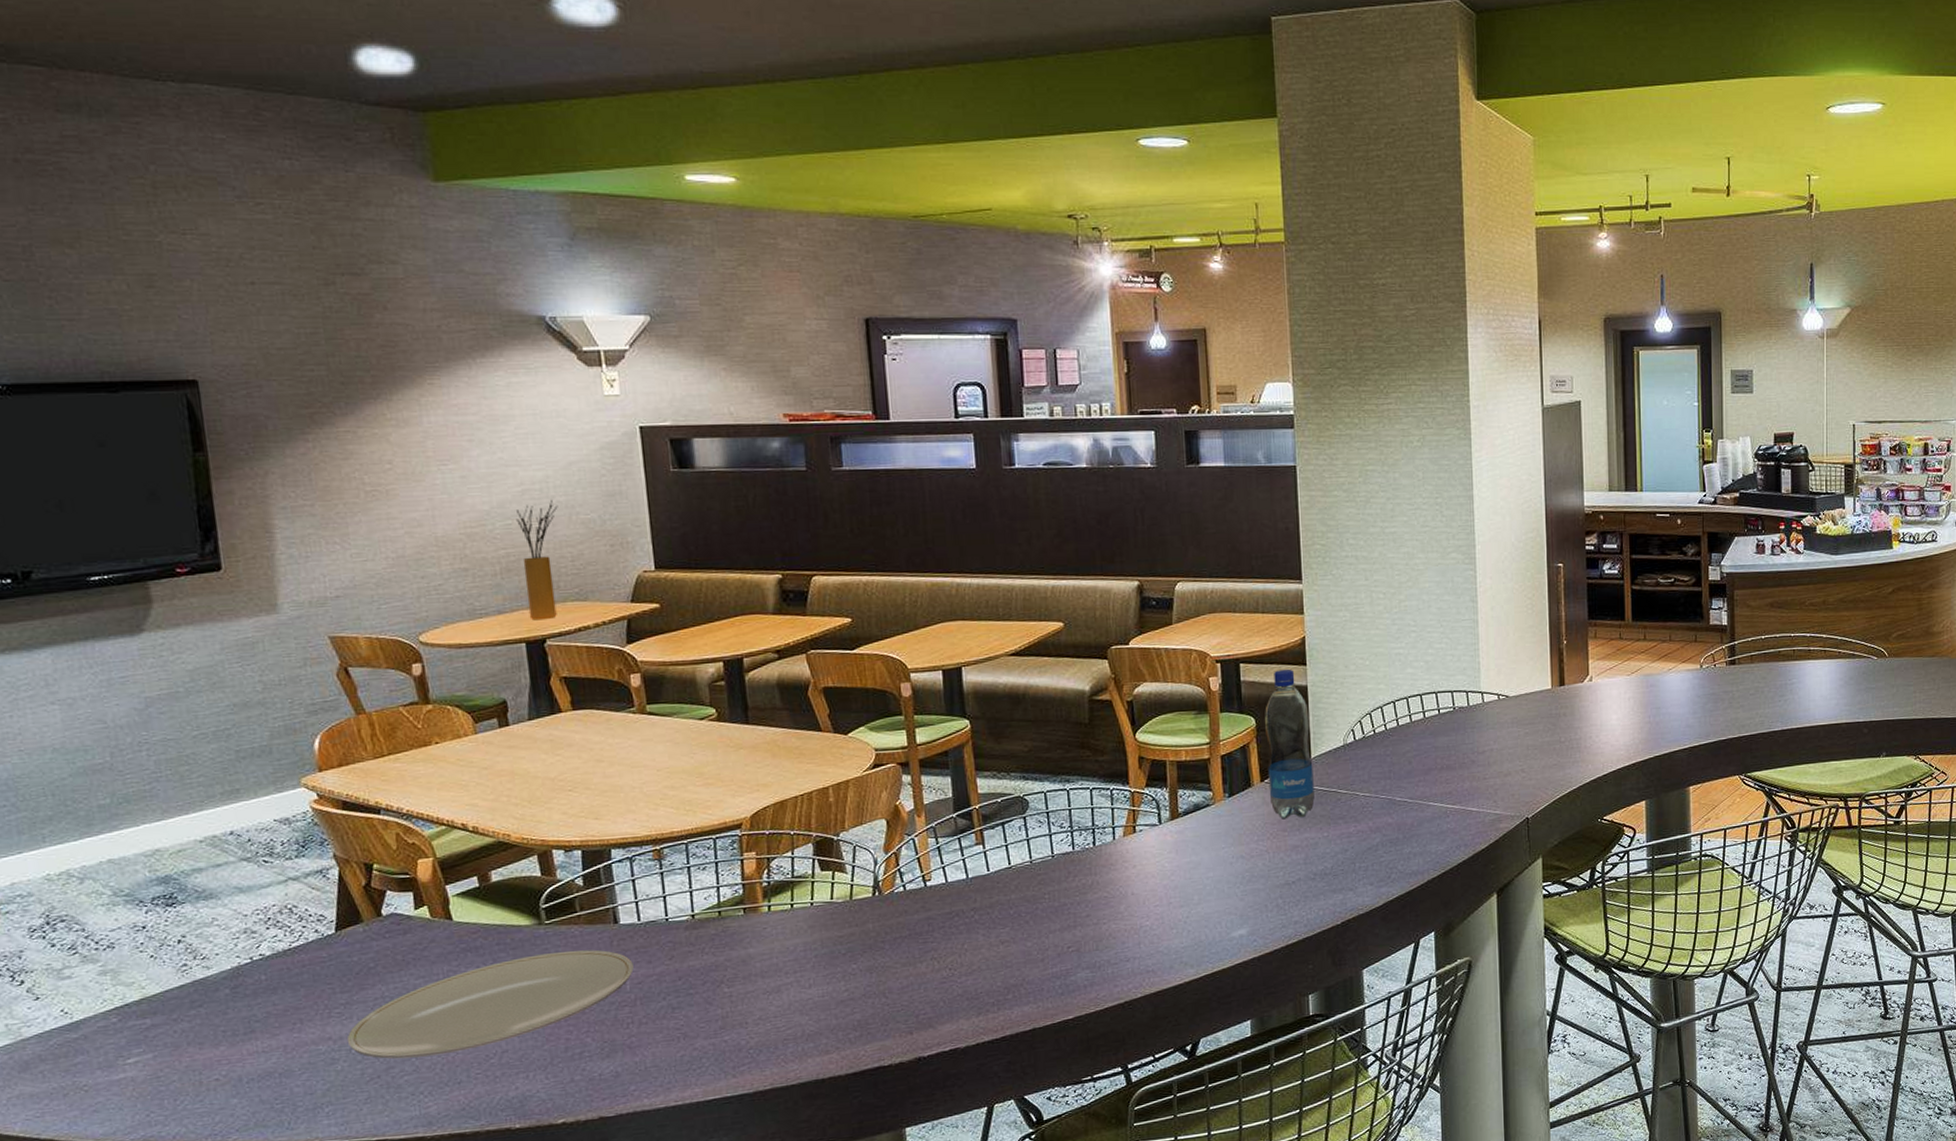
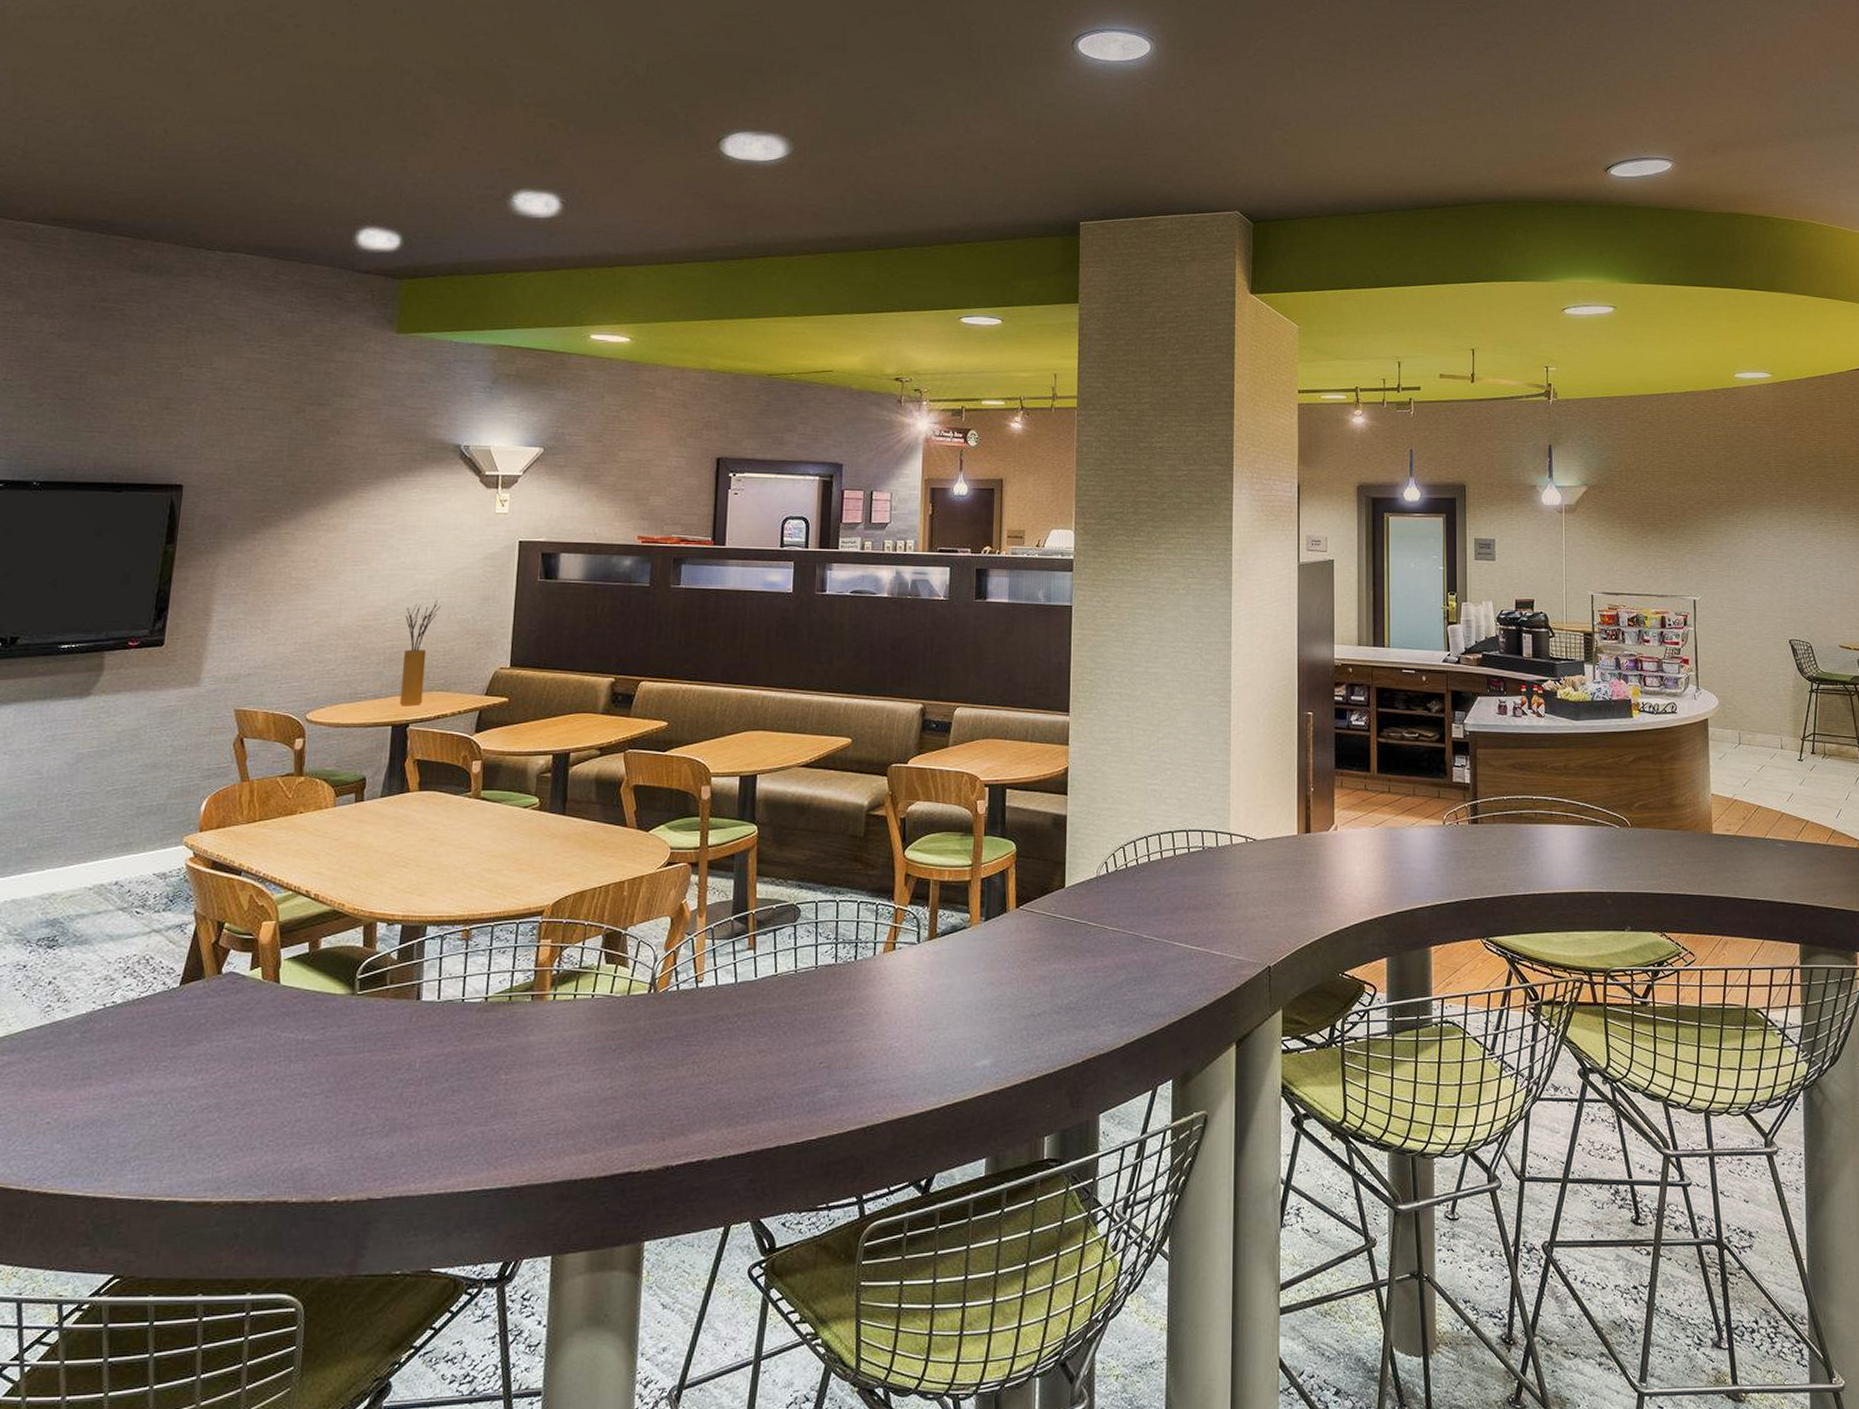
plate: present [346,949,634,1059] -> none [165,1023,426,1118]
bottle: present [1265,669,1315,820] -> none [1023,797,1066,948]

